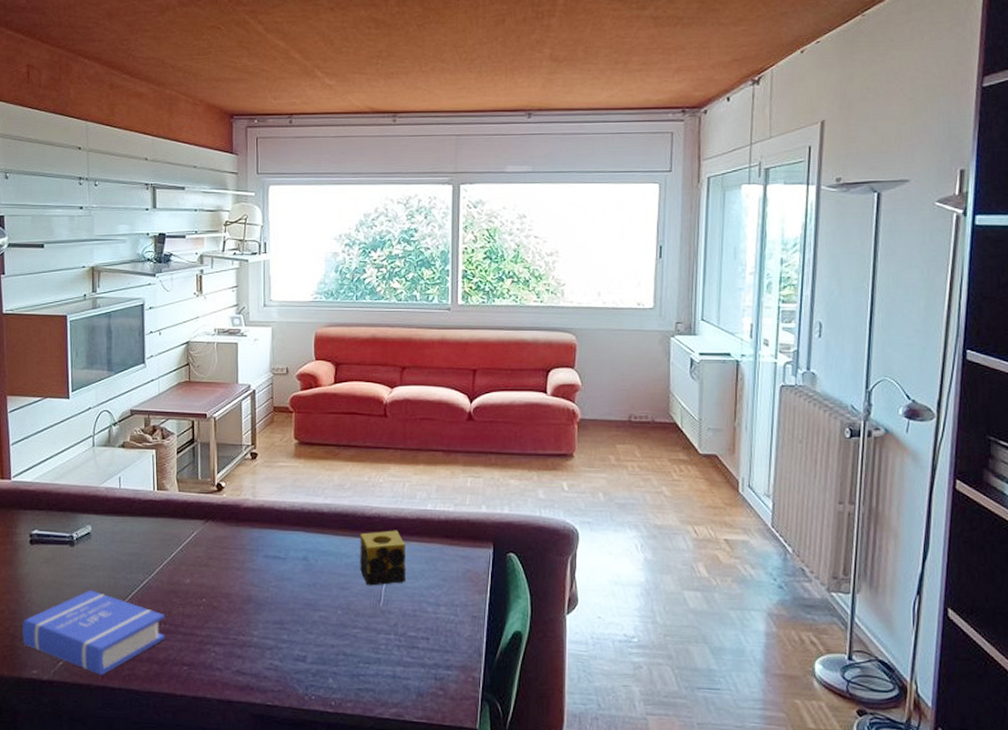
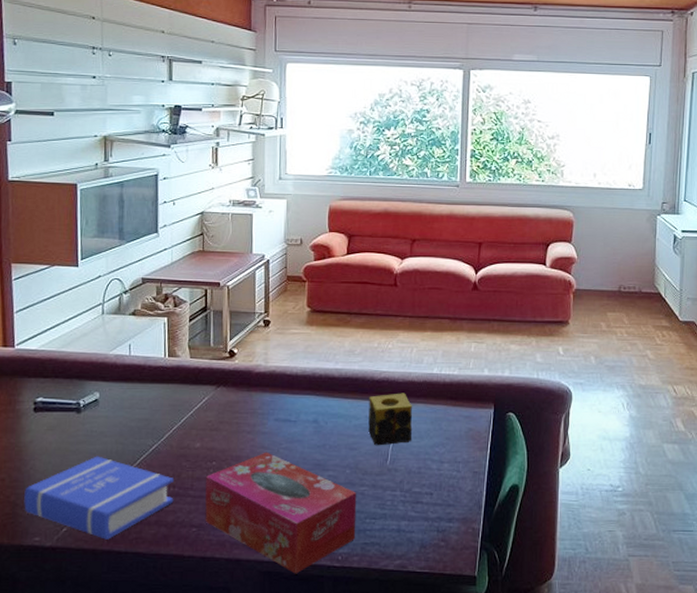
tissue box: none [195,589,349,719] -> present [205,452,357,574]

